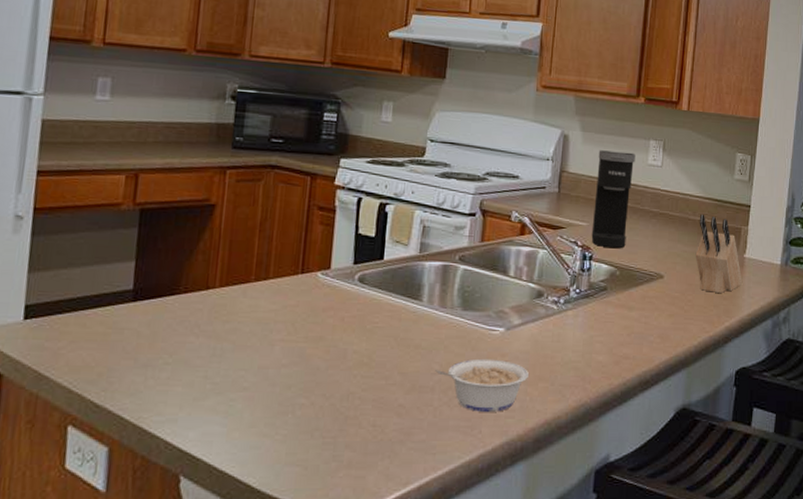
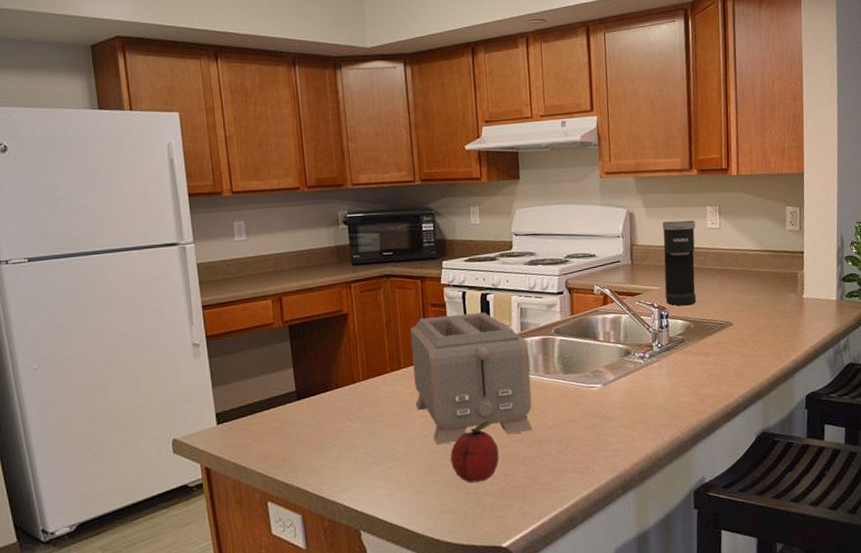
toaster: none [278,222,425,379] -> present [410,312,533,446]
fruit: none [309,354,377,431] -> present [450,419,500,483]
legume: present [435,358,529,412] -> none [549,410,627,455]
knife block: present [695,214,743,294] -> none [758,265,804,332]

